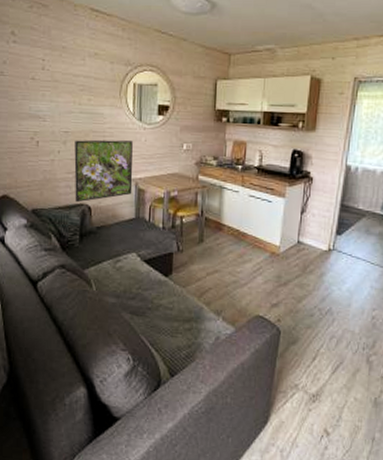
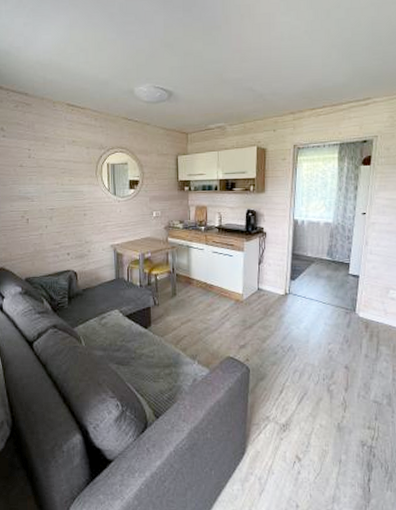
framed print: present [74,140,133,203] -> none [60,213,112,269]

